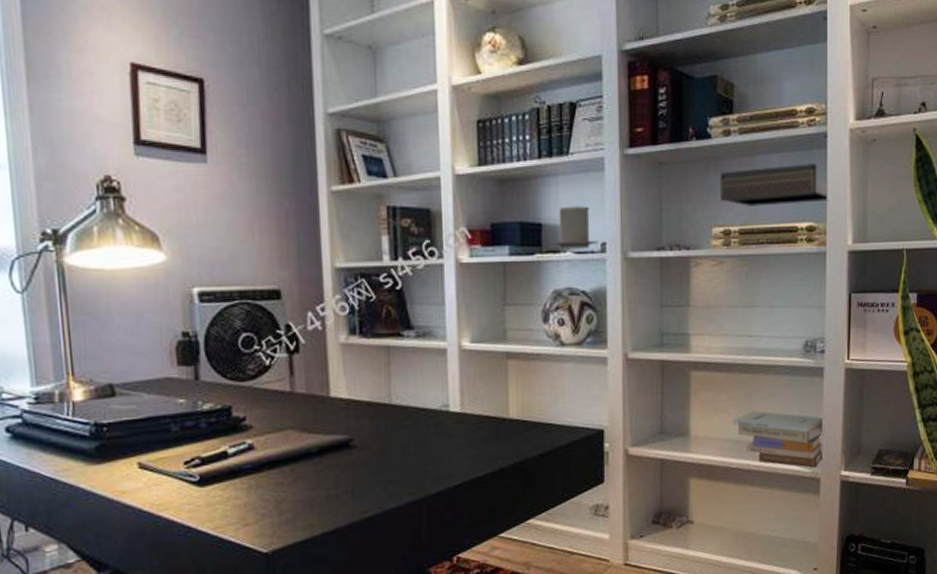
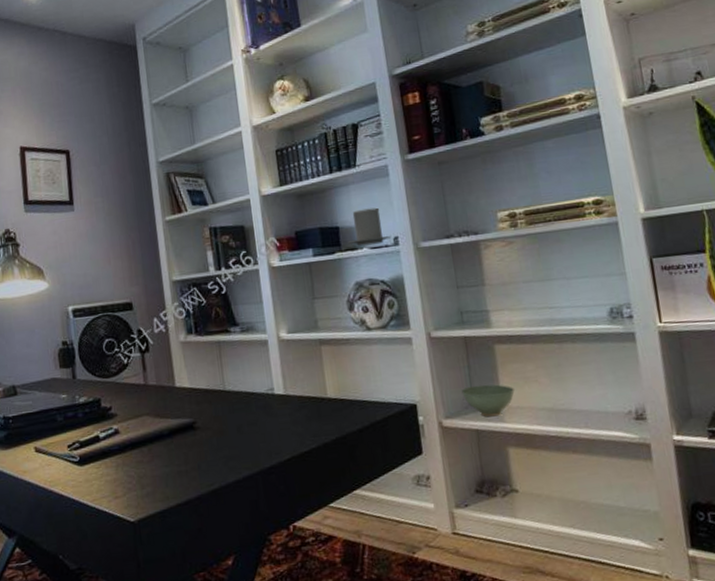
bowl: none [651,412,704,447] -> present [461,384,515,417]
decorative box: present [720,164,829,206] -> none [498,143,613,190]
books: present [732,411,825,468] -> none [544,378,649,433]

